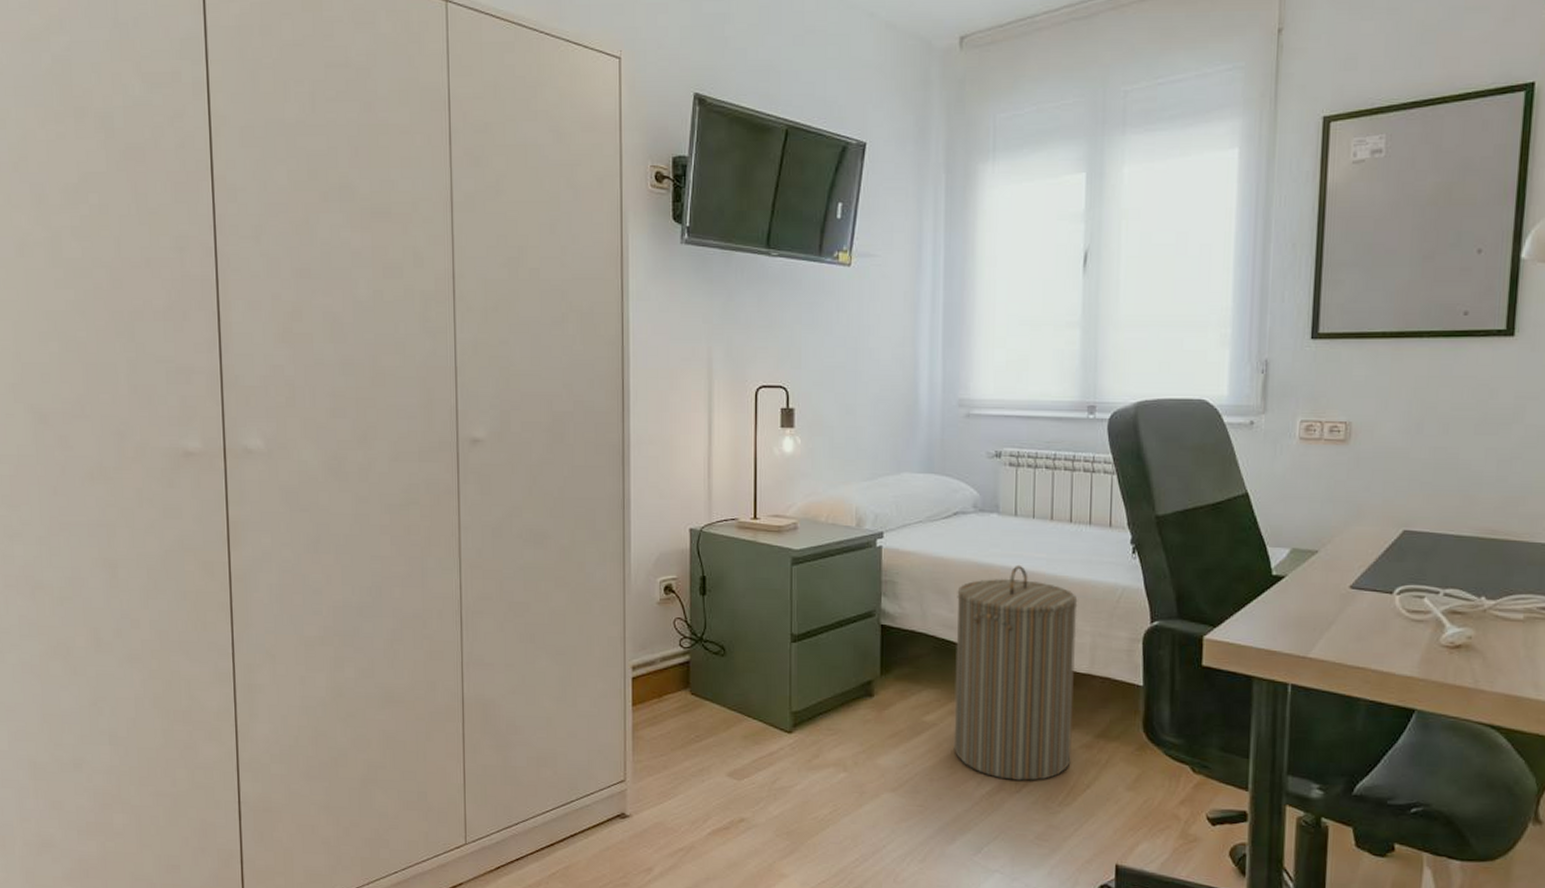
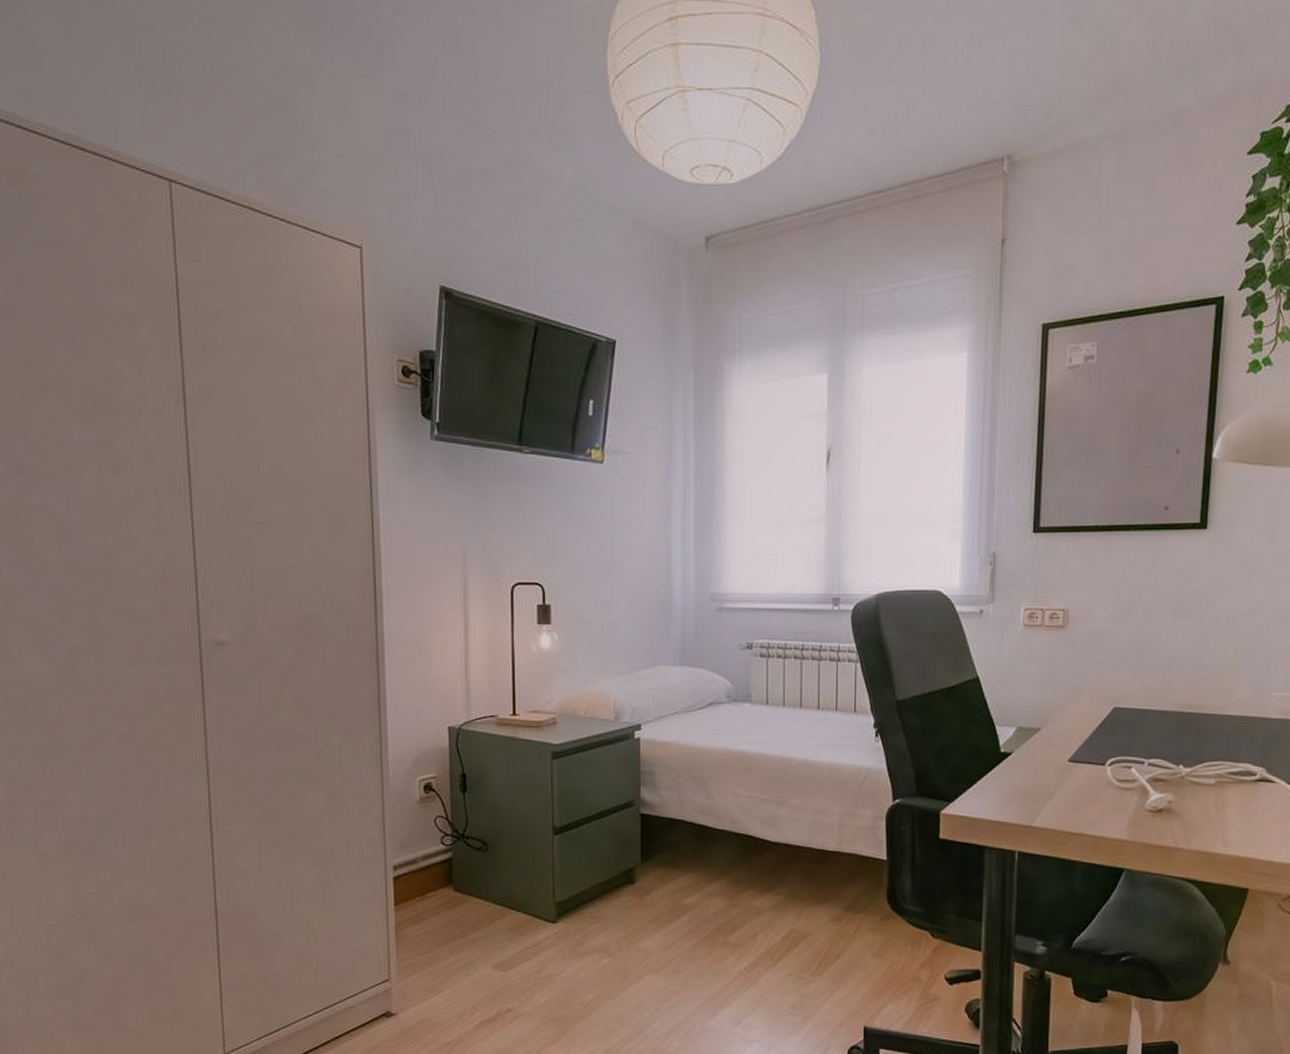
laundry hamper: present [953,564,1078,781] -> none [712,751,826,955]

